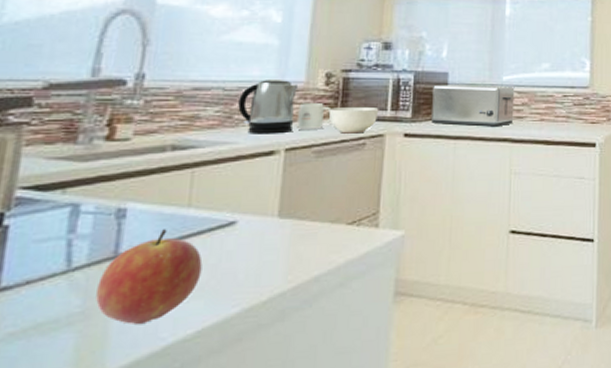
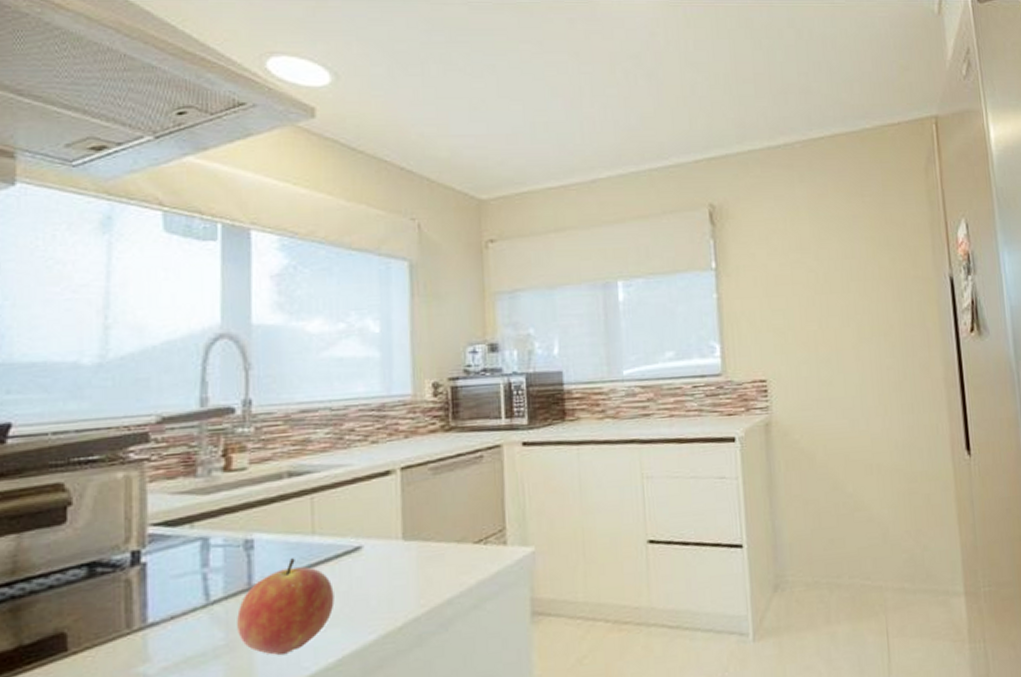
kettle: present [238,78,297,134] -> none [347,393,407,455]
mug: present [297,103,331,130] -> none [409,416,444,446]
bowl: present [328,106,379,134] -> none [440,415,493,447]
toaster: present [430,85,515,127] -> none [548,381,640,430]

